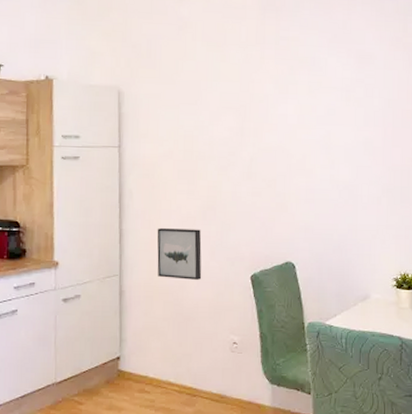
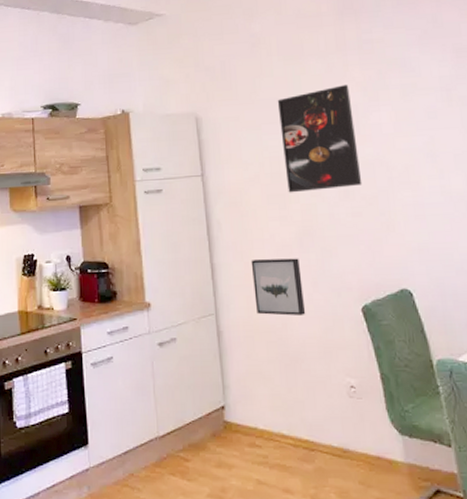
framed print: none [196,76,265,170] -> present [277,85,362,193]

